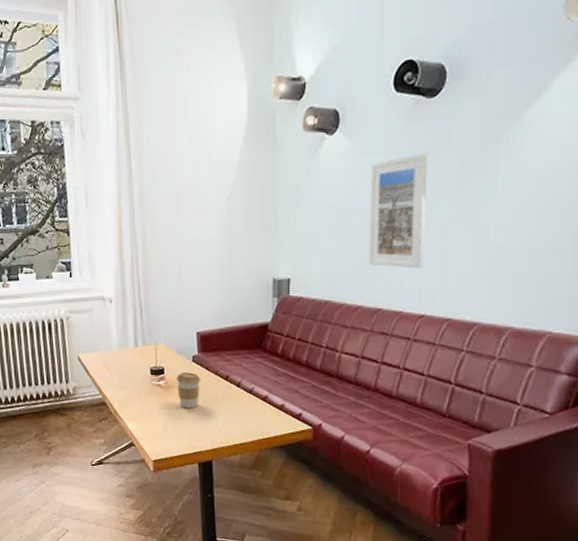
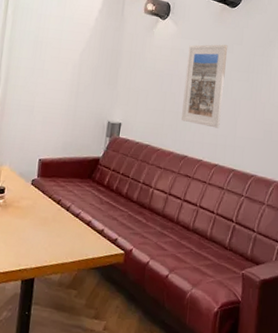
coffee cup: present [177,372,200,409] -> none [13,193,36,228]

